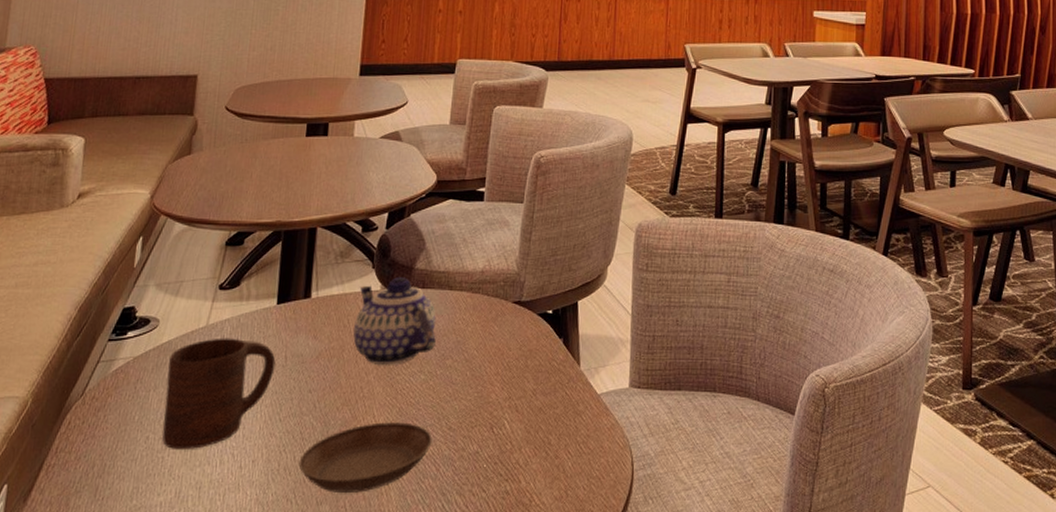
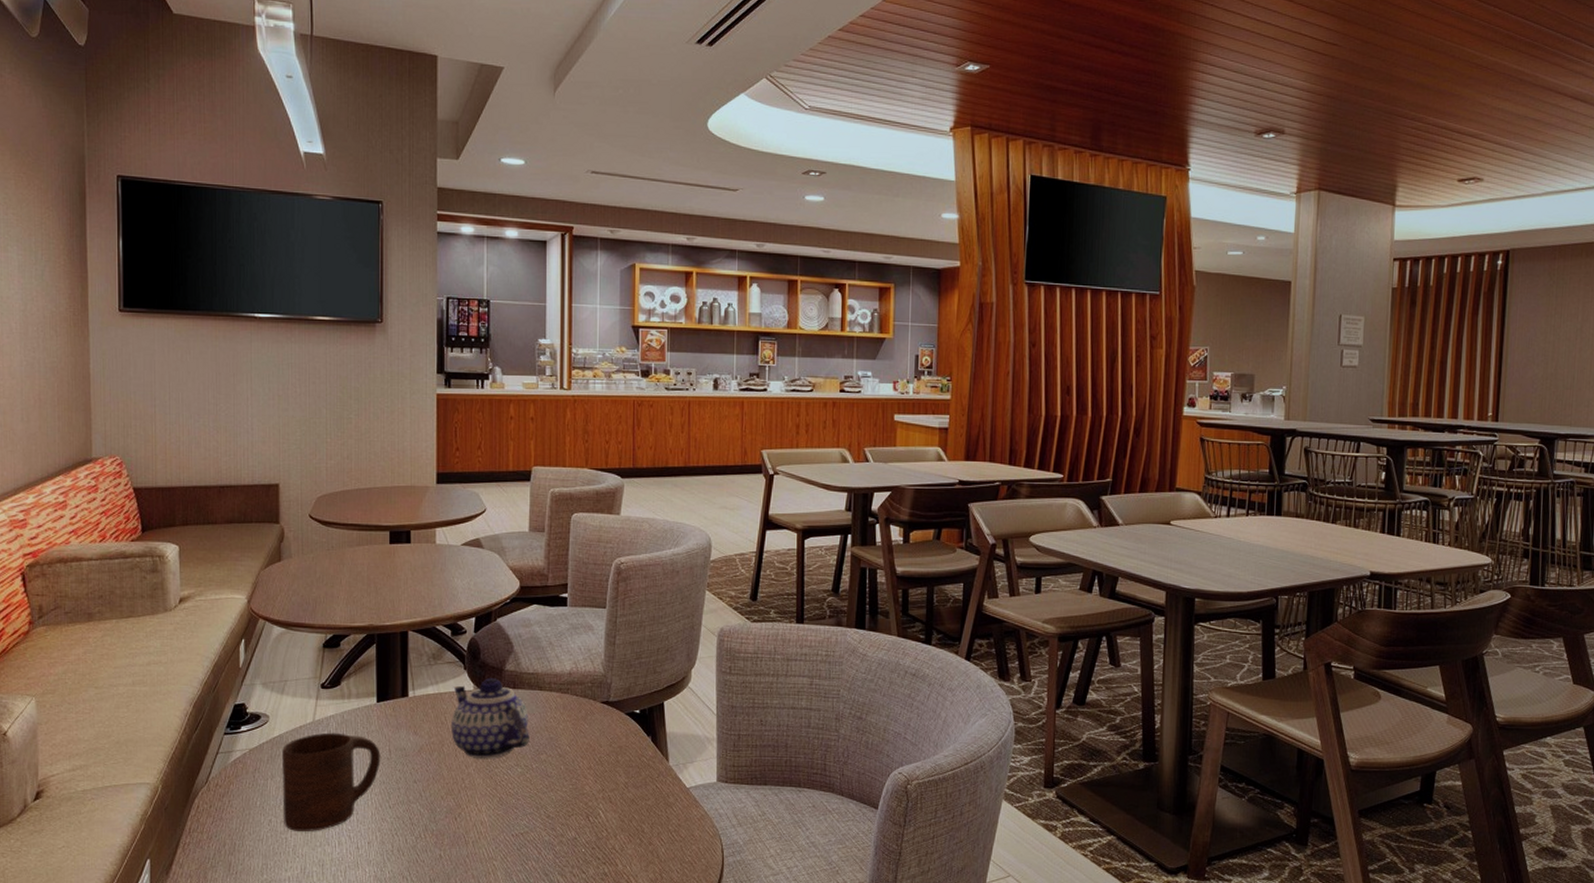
saucer: present [298,422,432,493] -> none [410,810,532,872]

